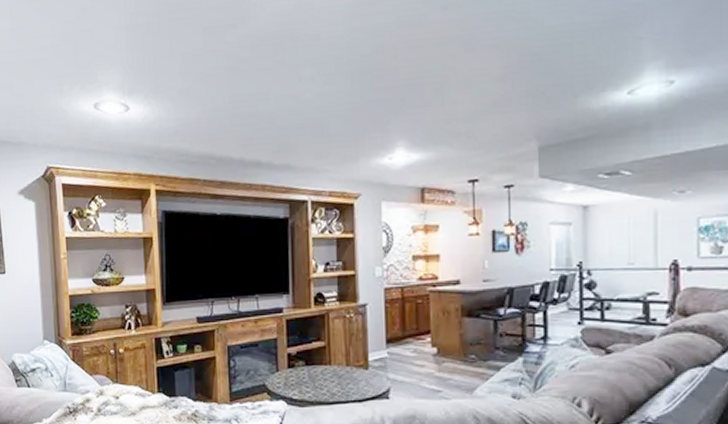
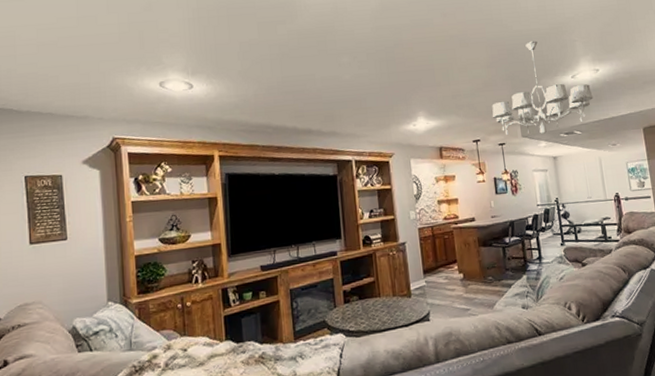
chandelier: none [499,40,659,175] -> present [492,41,593,135]

